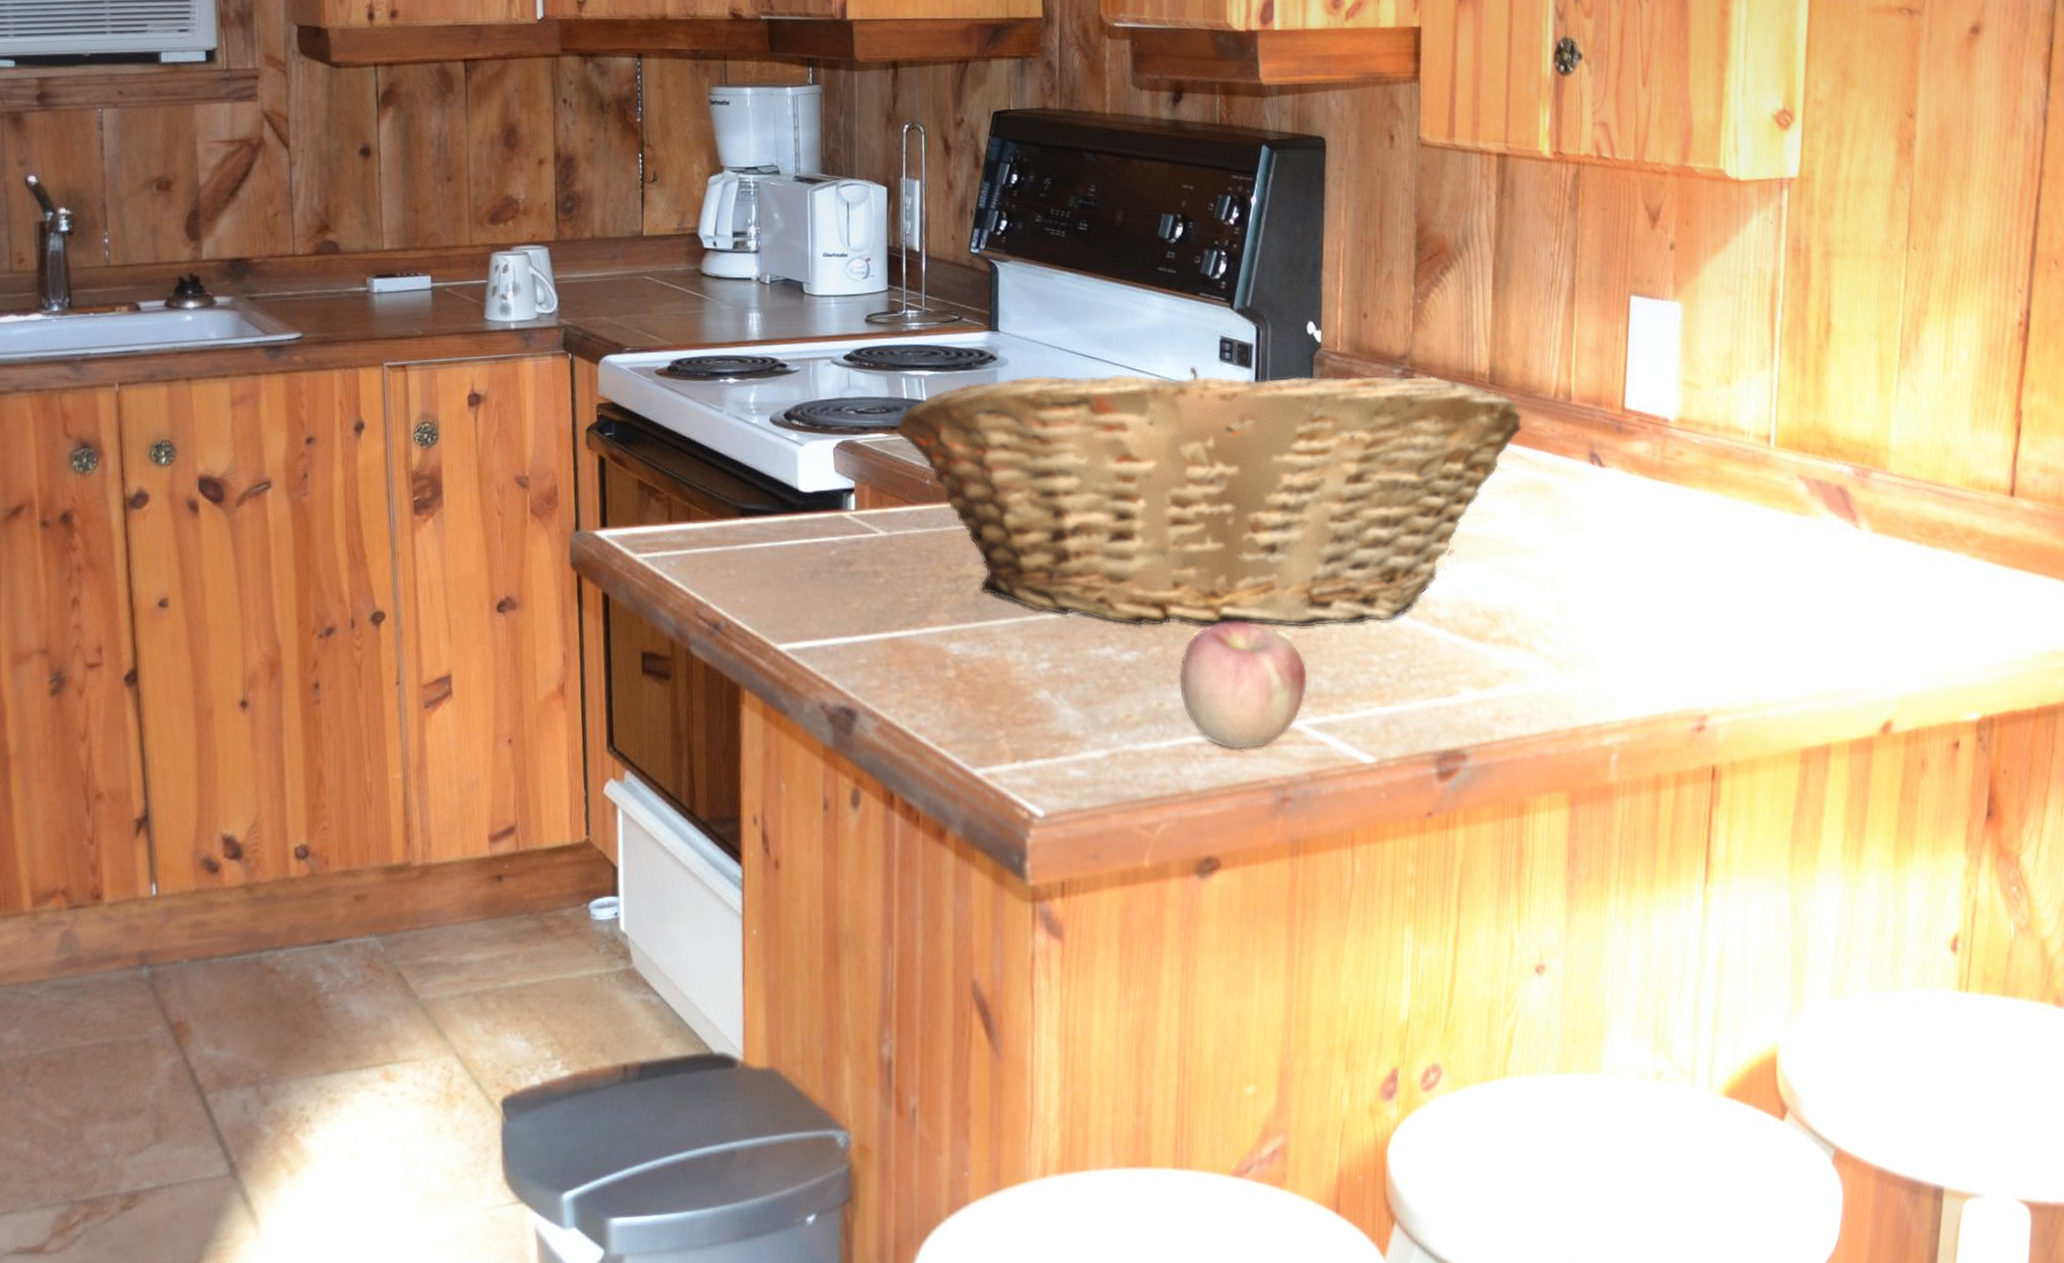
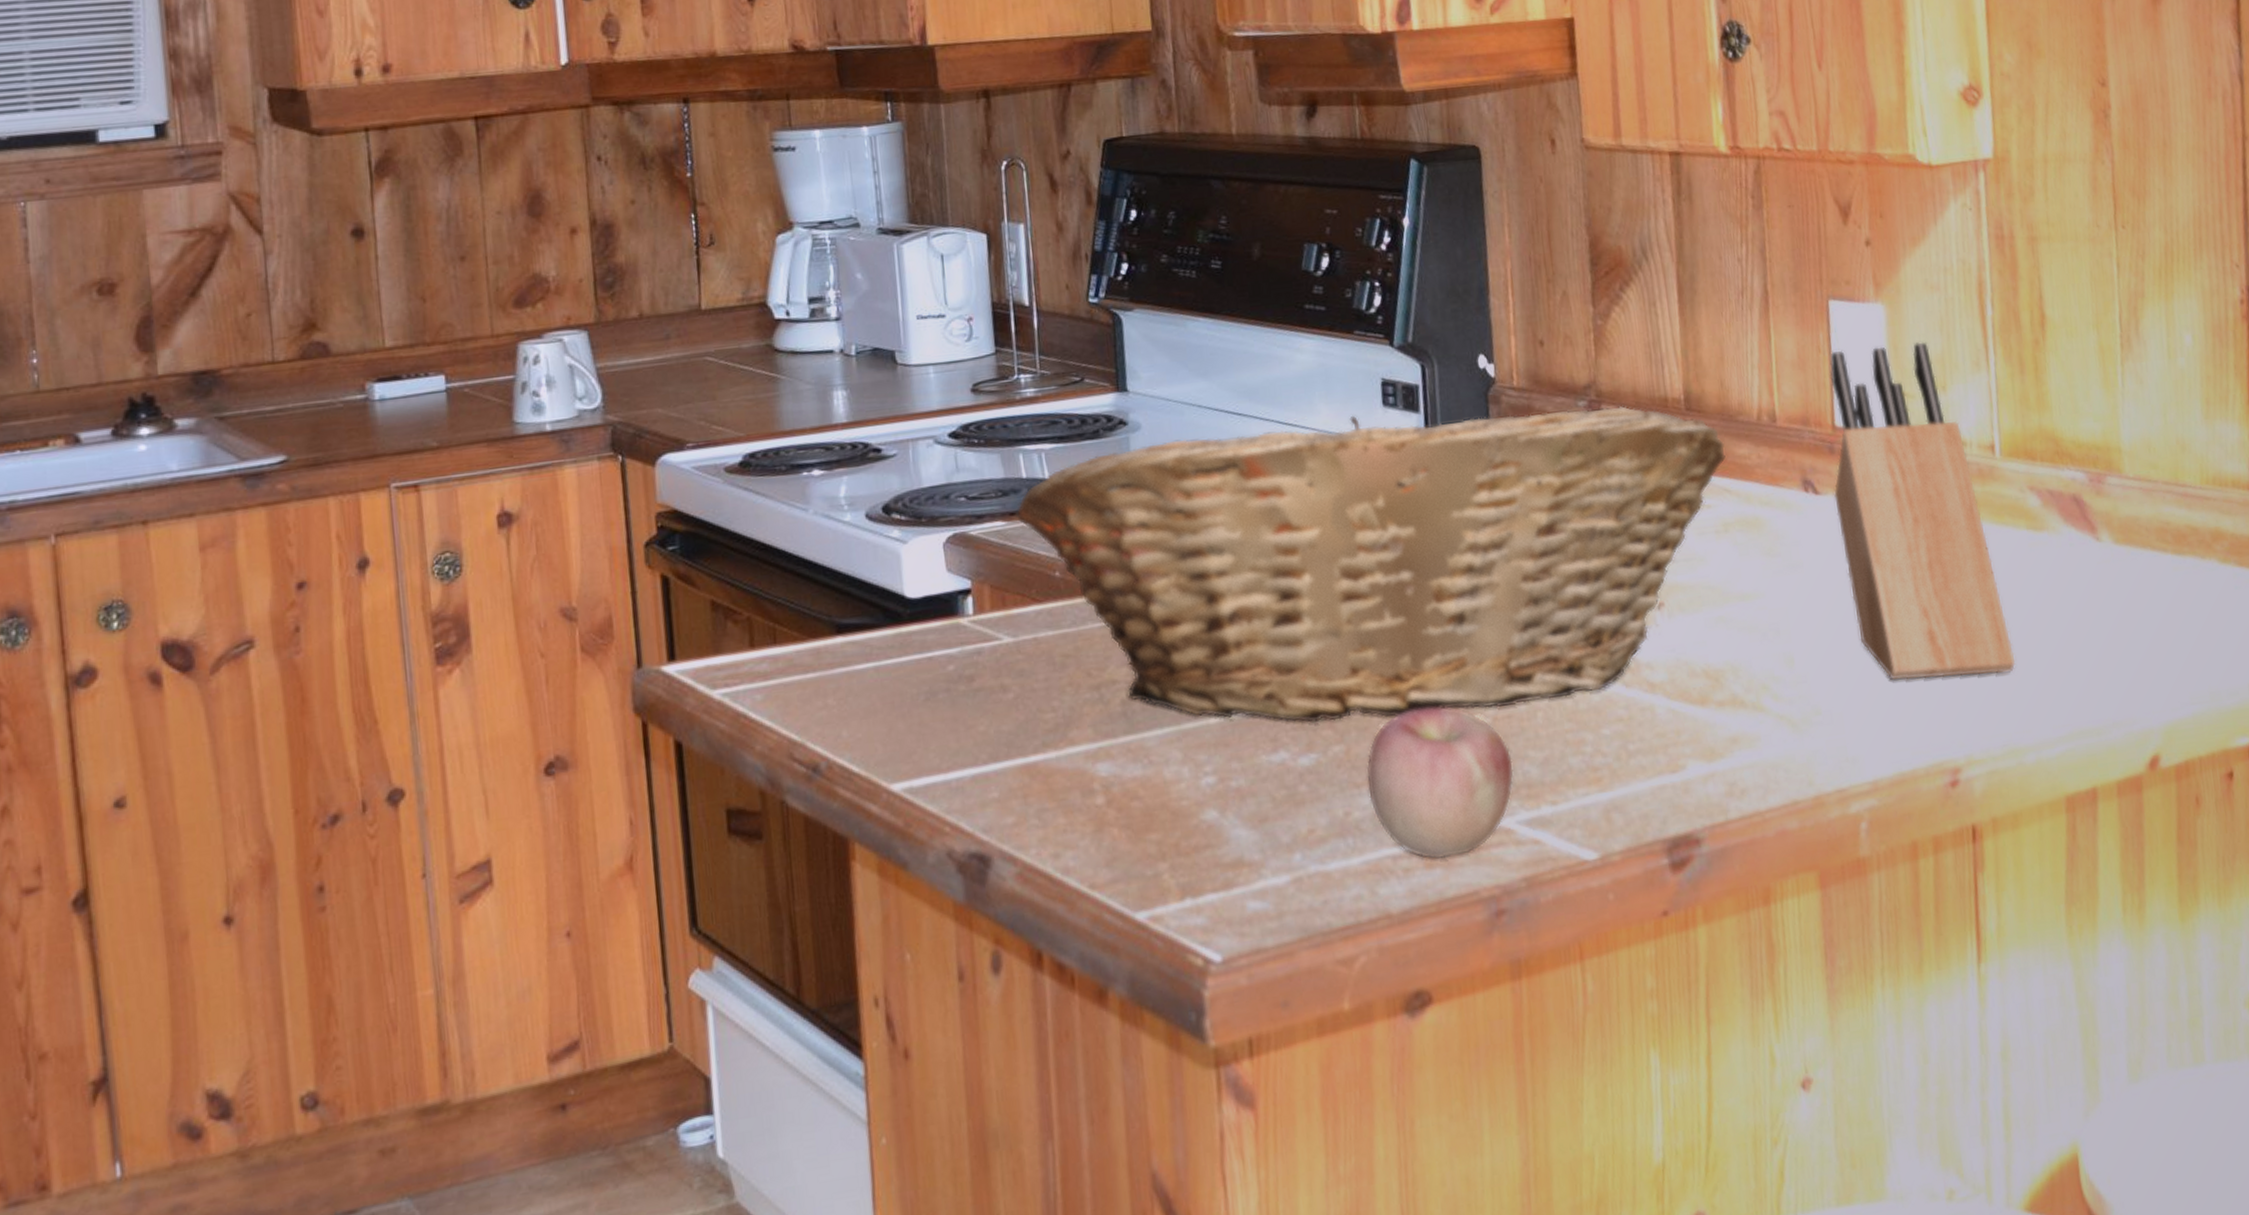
knife block: none [1617,339,1768,637] -> present [1829,341,2016,680]

